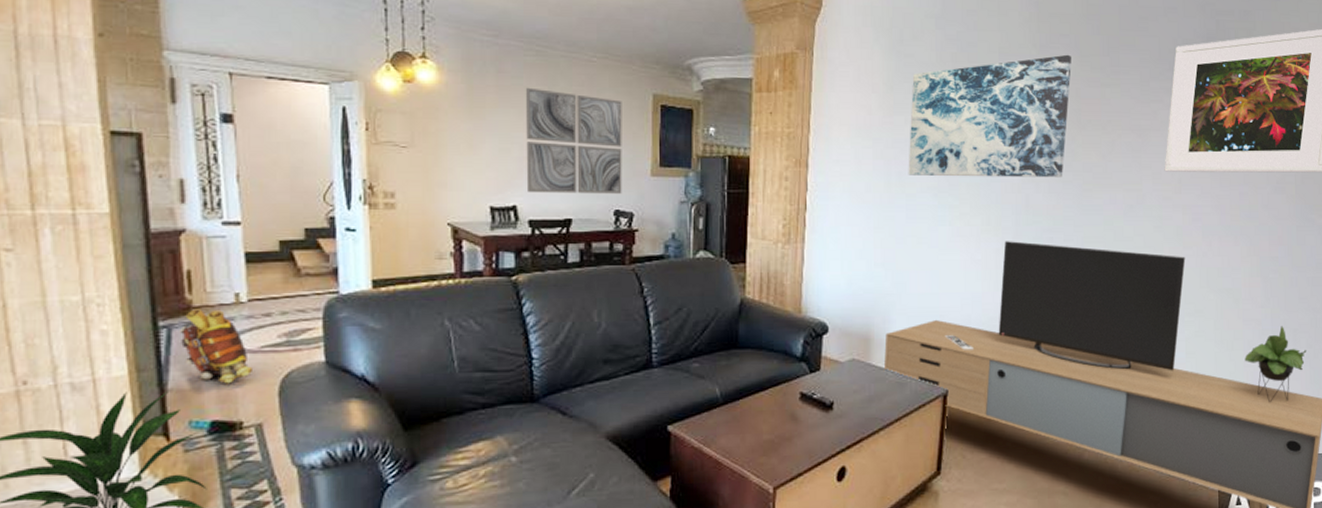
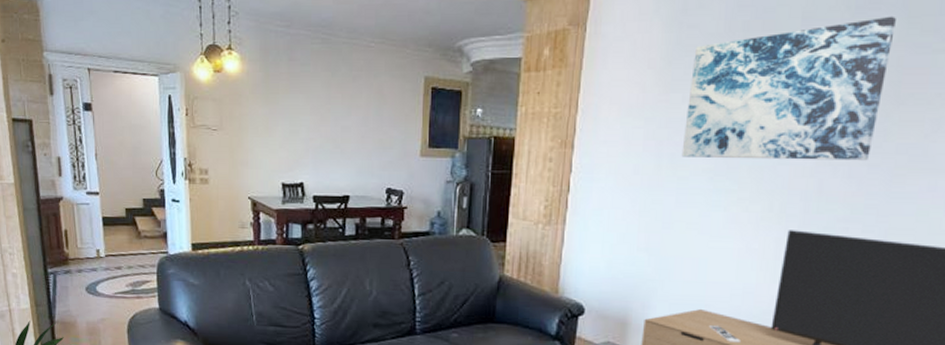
backpack: present [180,309,252,384] -> none [61,260,109,321]
wall art: present [526,87,622,194] -> none [312,73,396,173]

